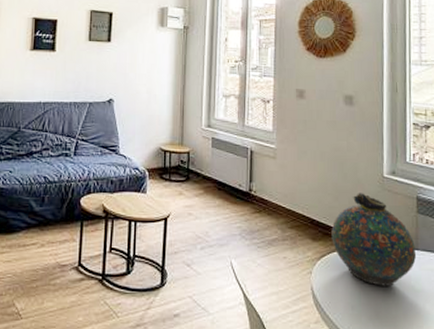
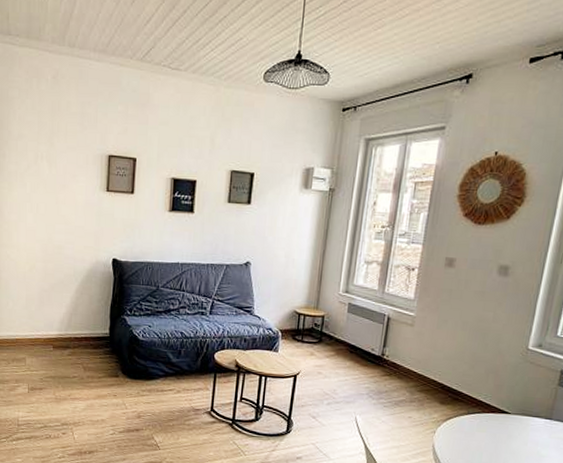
snuff bottle: present [331,193,417,286] -> none [460,363,549,450]

